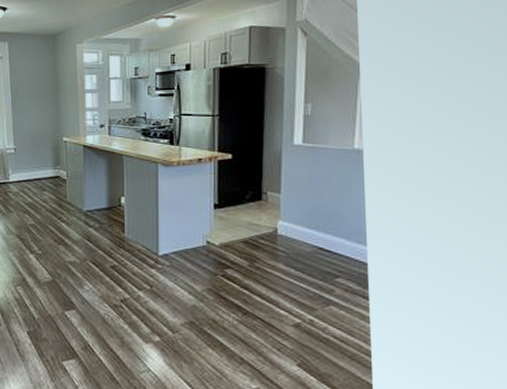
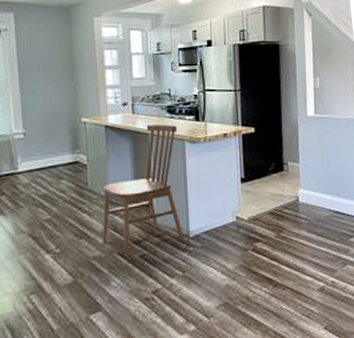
dining chair: none [78,146,153,266] -> present [102,124,185,258]

